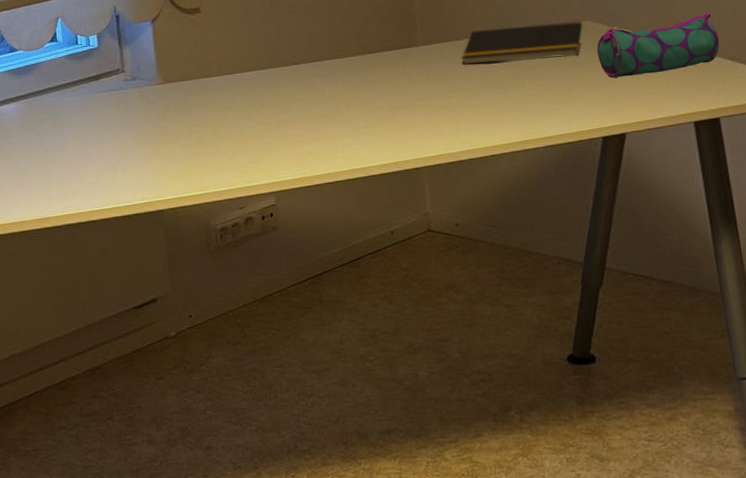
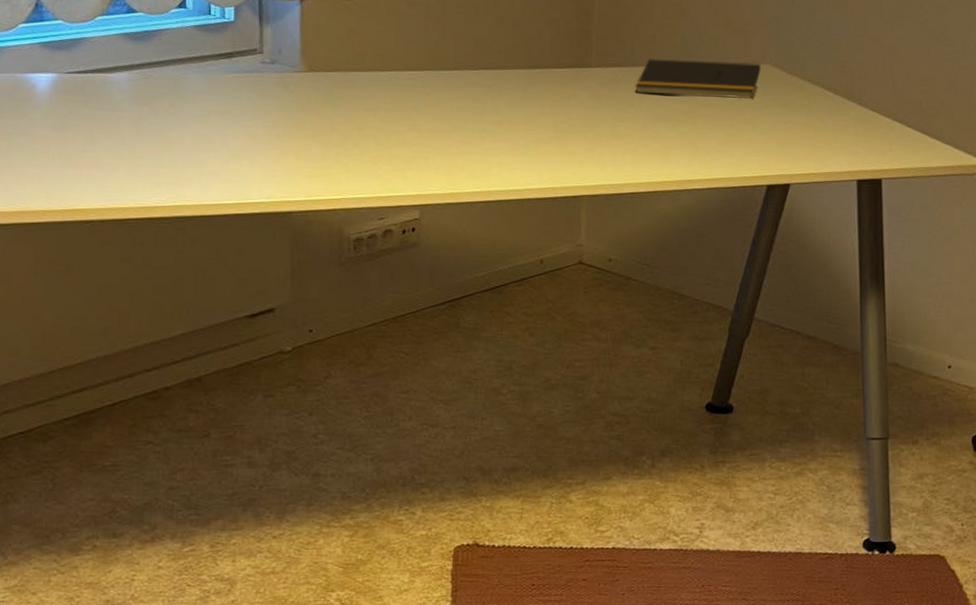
pencil case: present [596,12,720,78] -> none [772,72,891,127]

